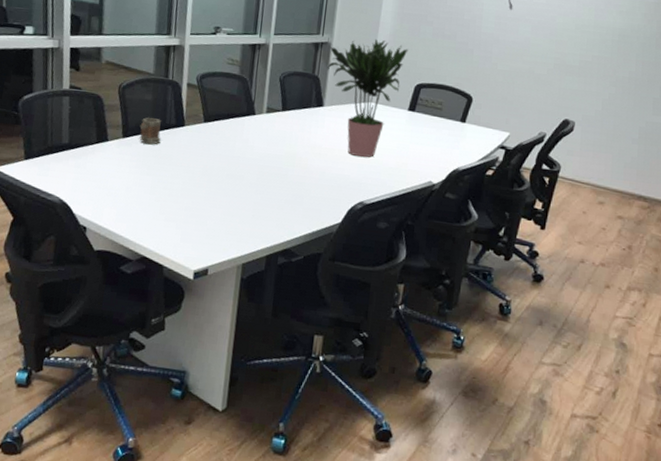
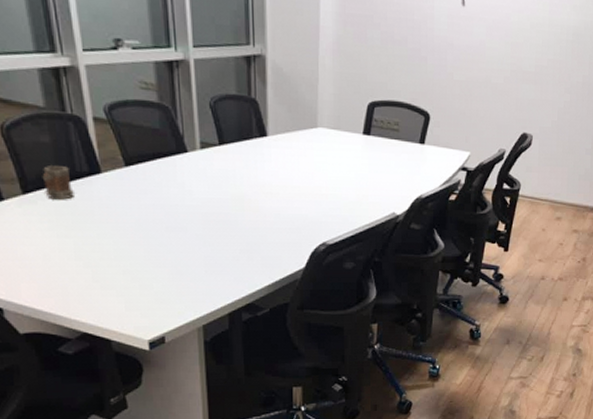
potted plant: present [327,38,409,158] -> none [264,48,356,193]

